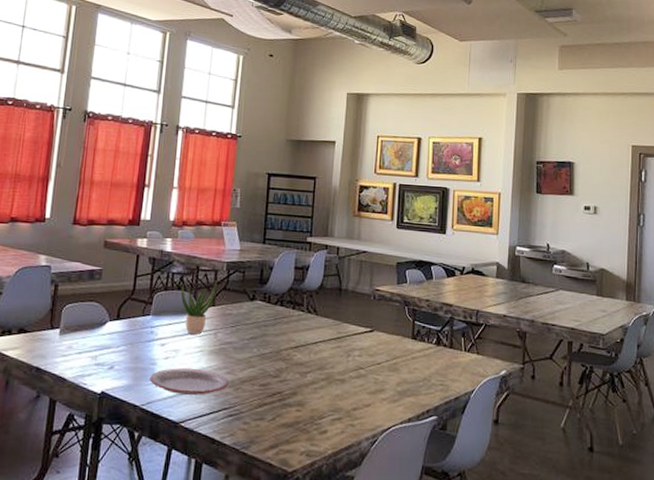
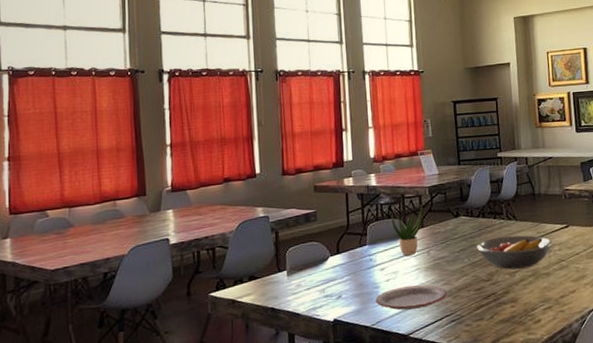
fruit bowl: none [269,330,352,370] -> present [477,235,552,270]

